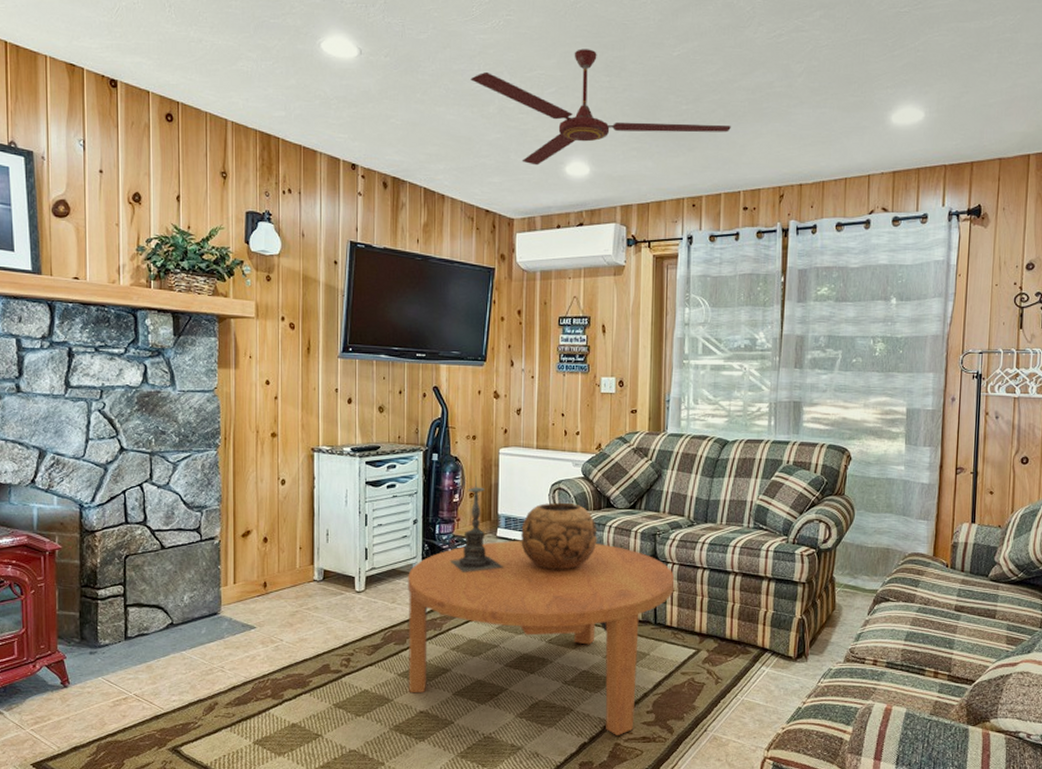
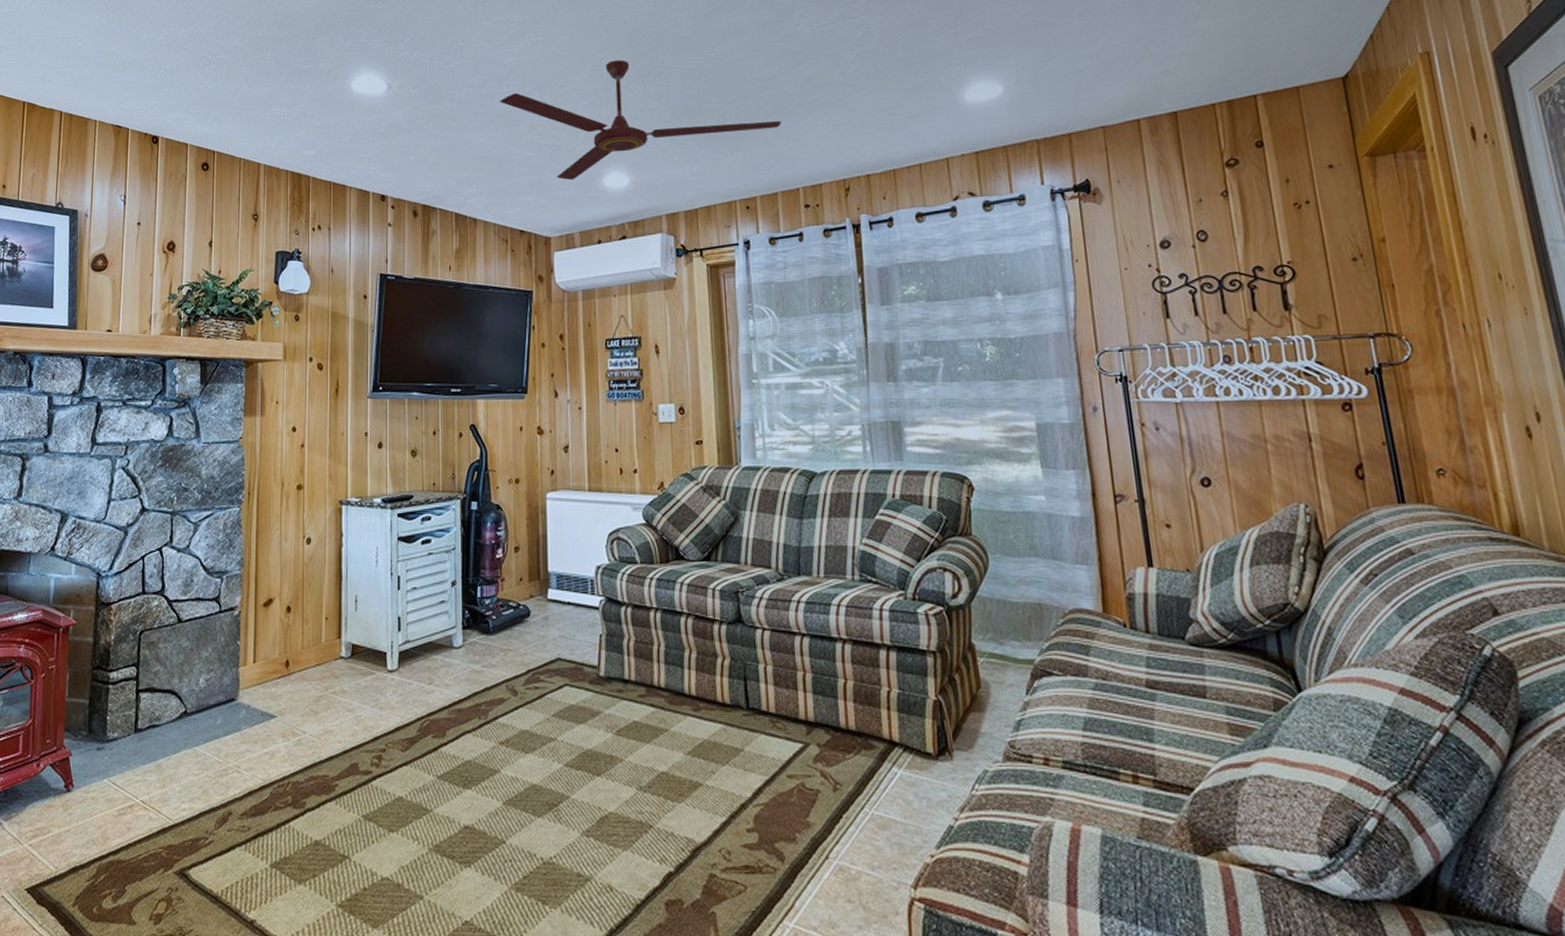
coffee table: present [408,540,675,735] -> none [447,603,768,863]
candle holder: present [449,476,504,572] -> none [494,526,558,645]
decorative bowl: present [521,502,597,571] -> none [576,555,668,641]

